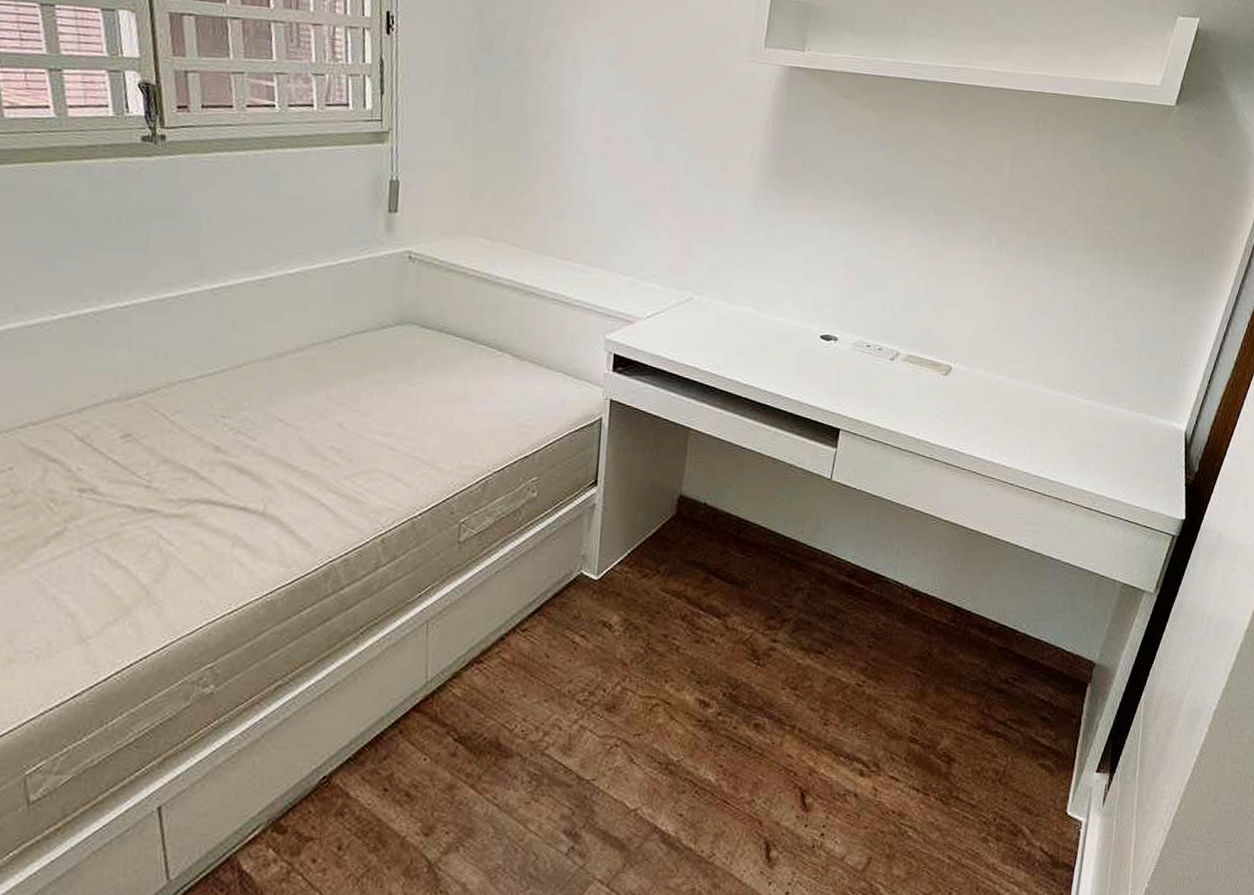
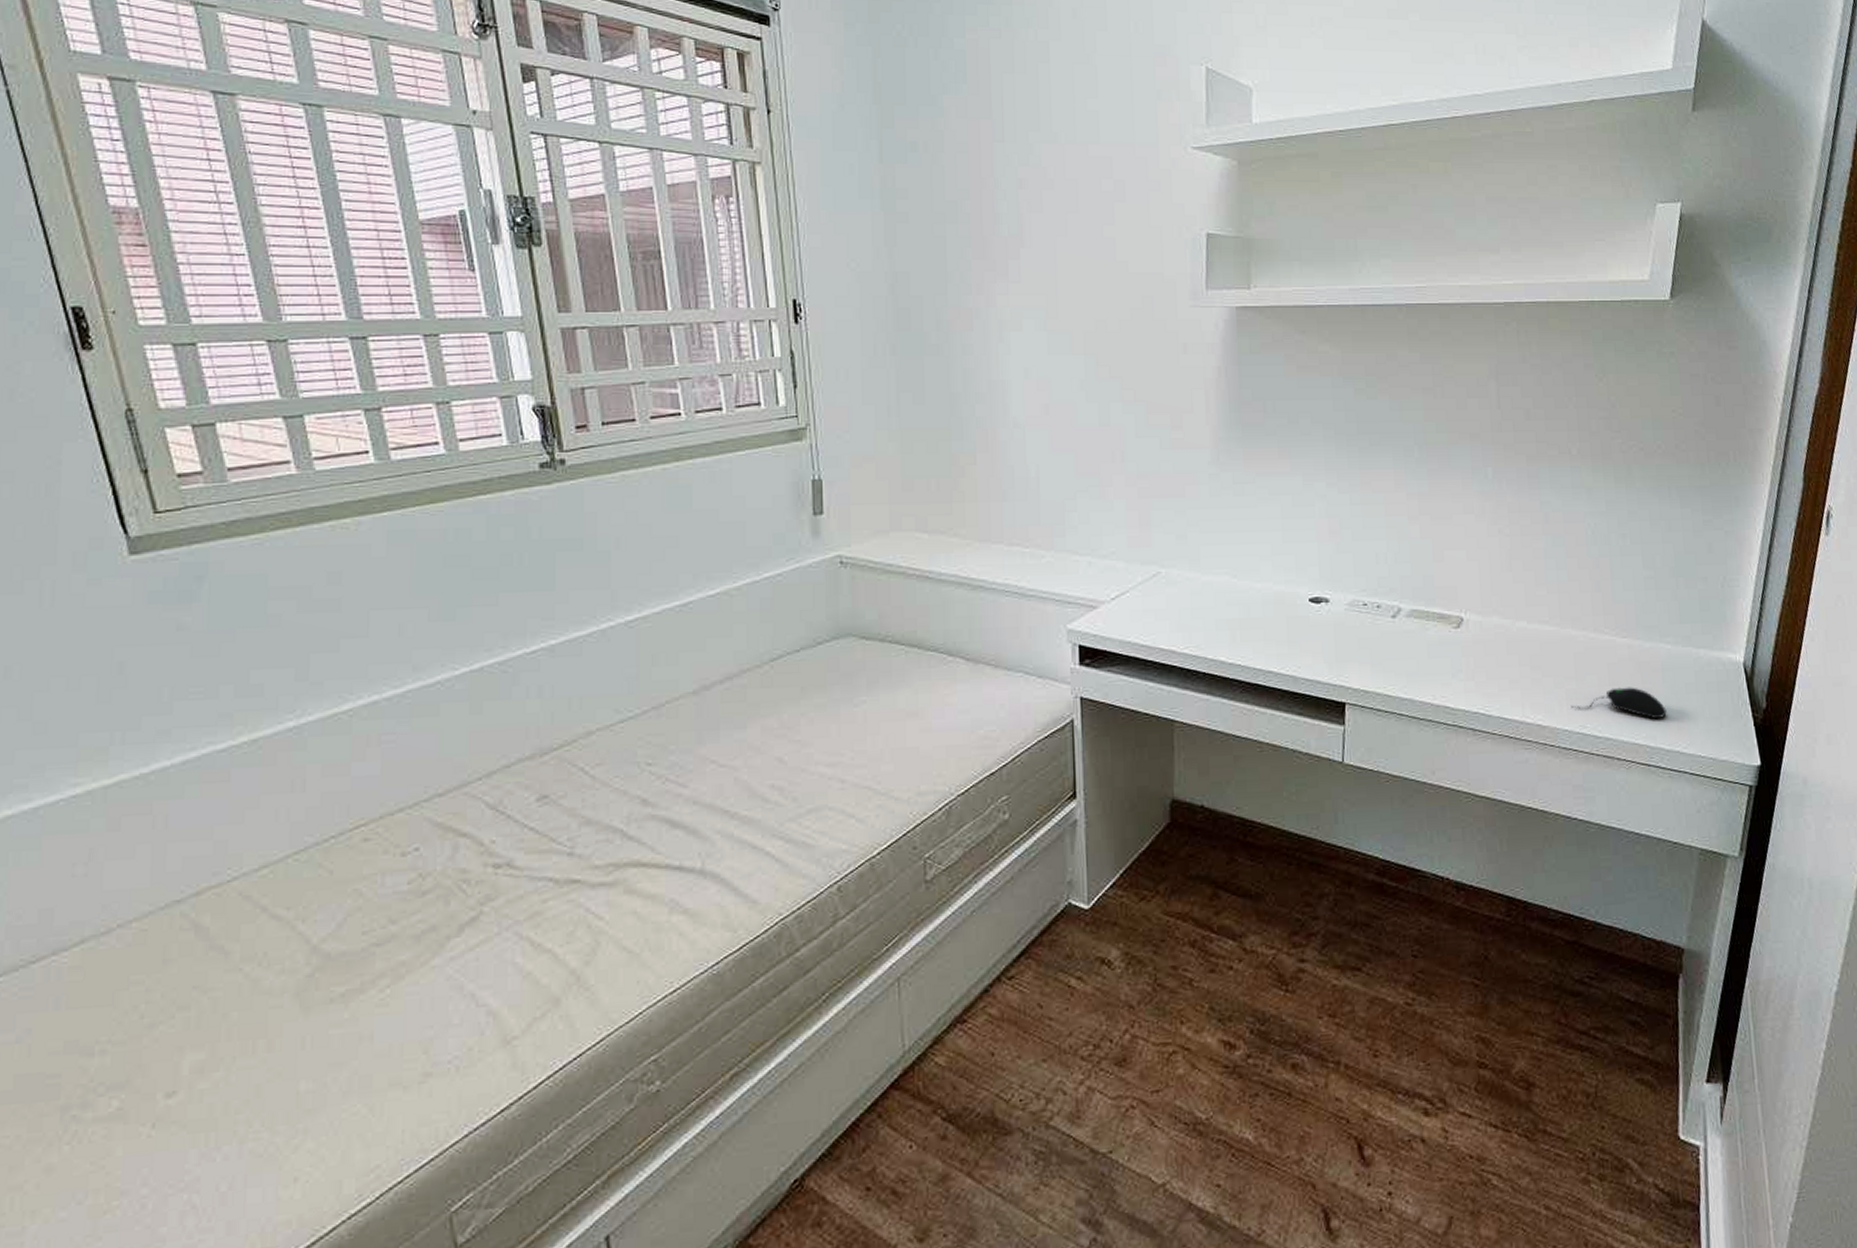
computer mouse: none [1032,441,1114,472] -> present [1570,687,1667,720]

